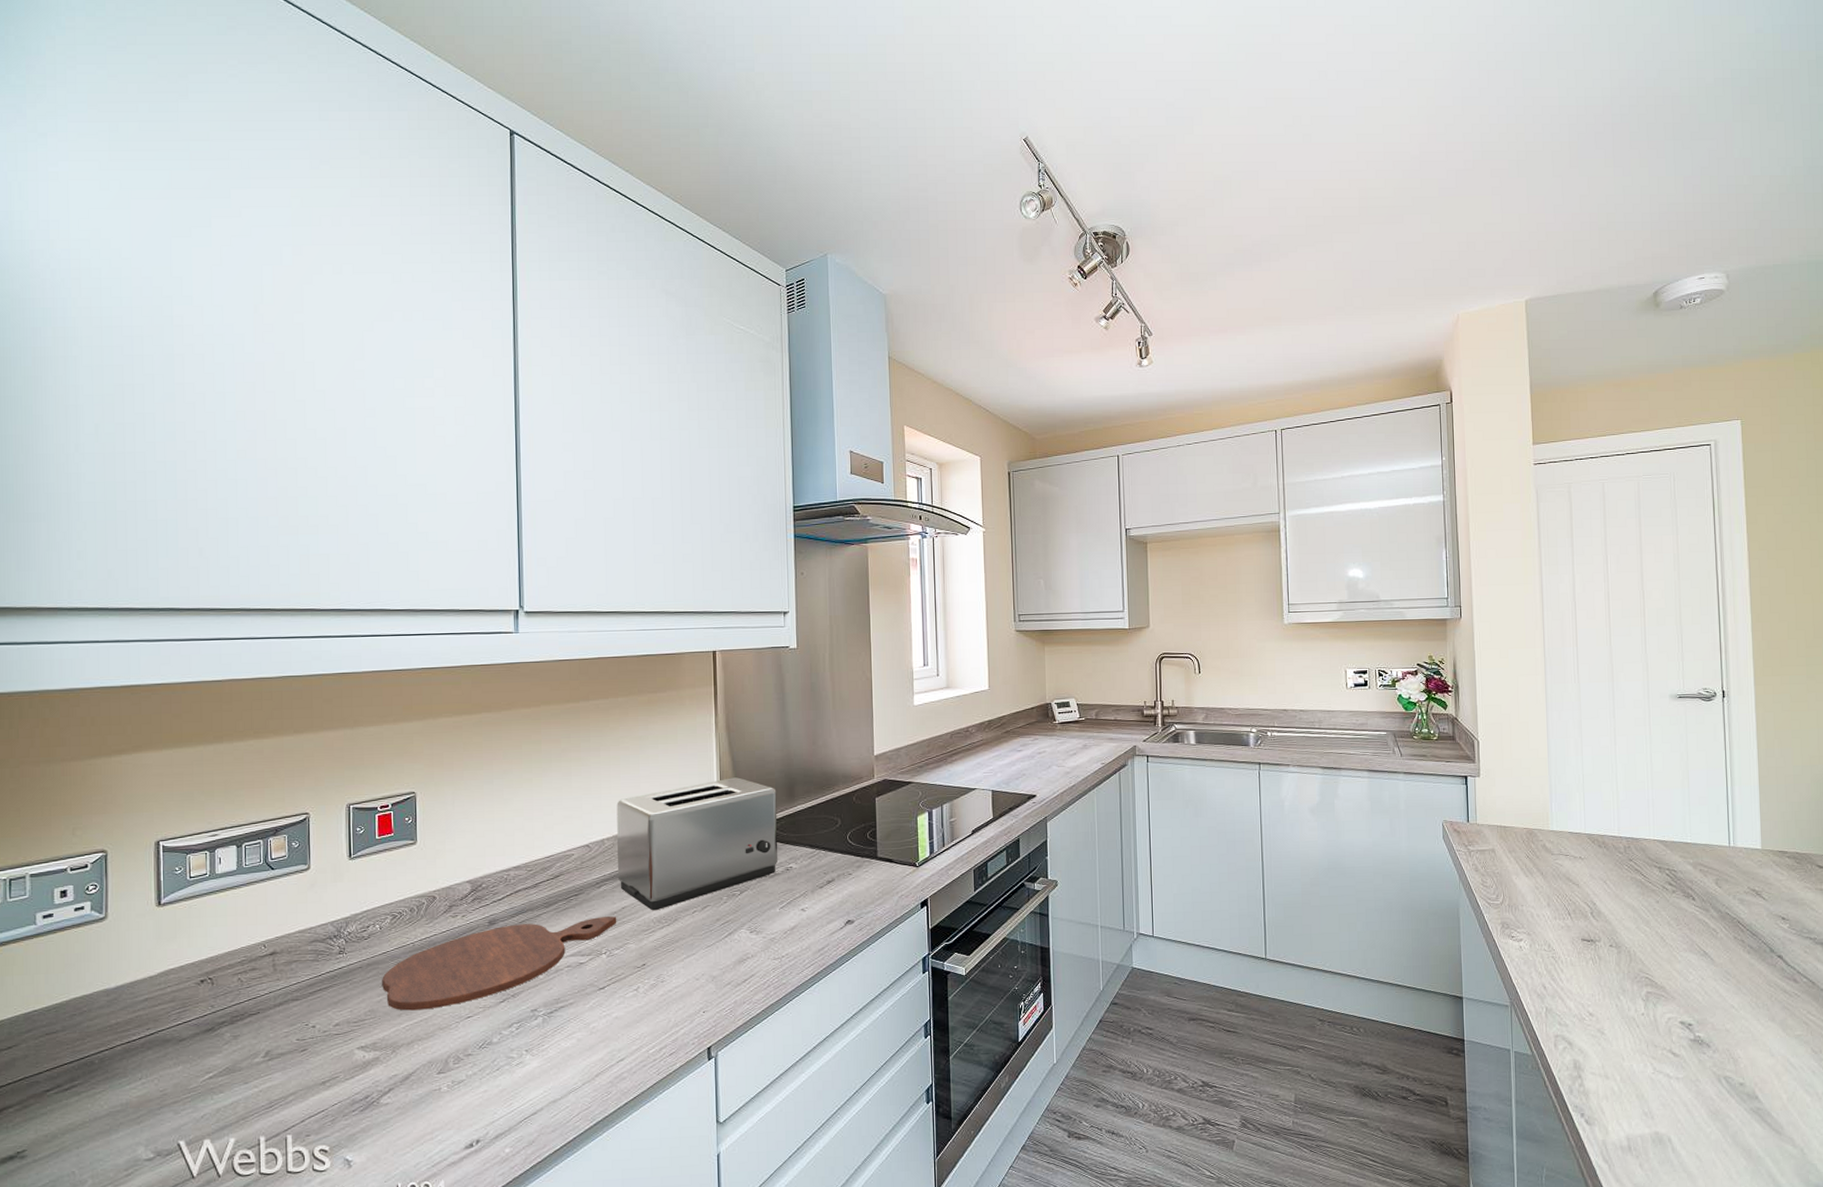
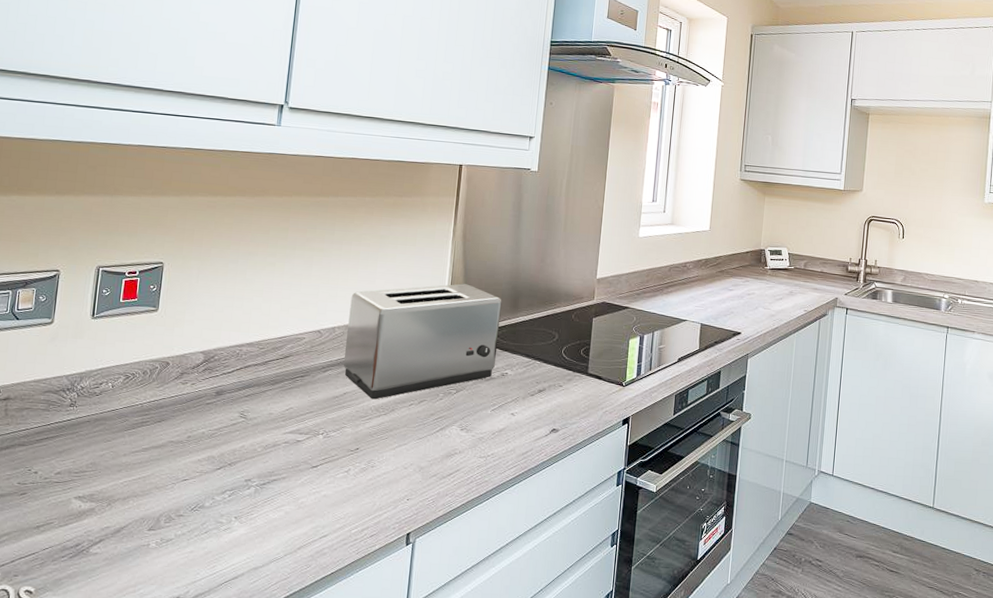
cutting board: present [382,916,617,1011] -> none [107,397,338,468]

